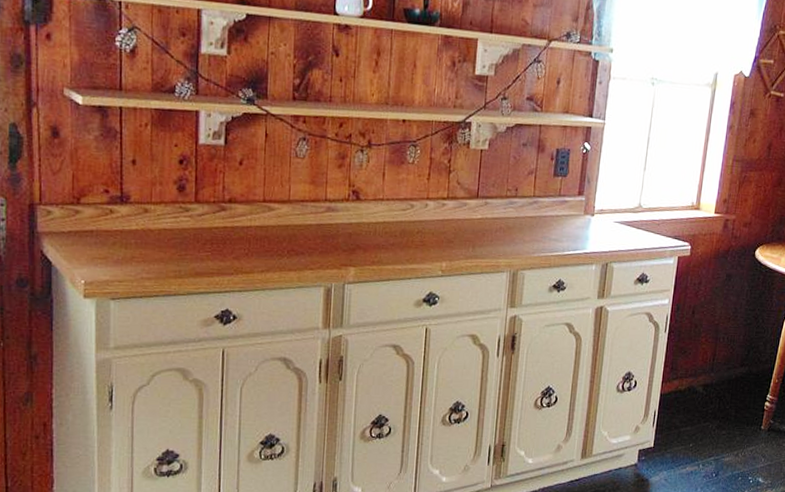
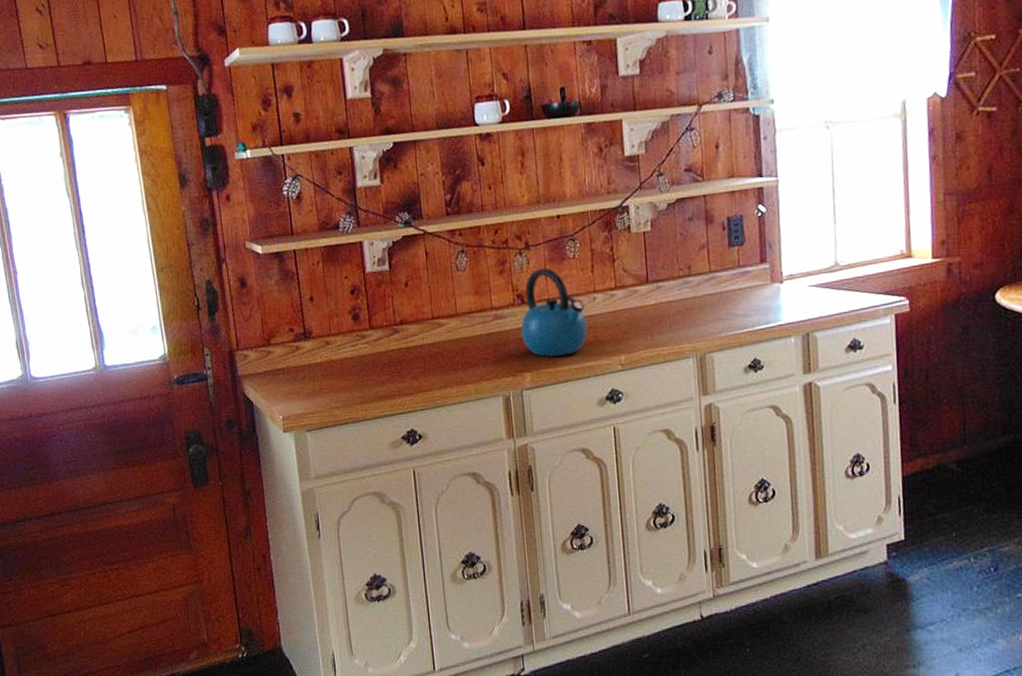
kettle: none [351,169,417,256] -> present [521,268,587,357]

